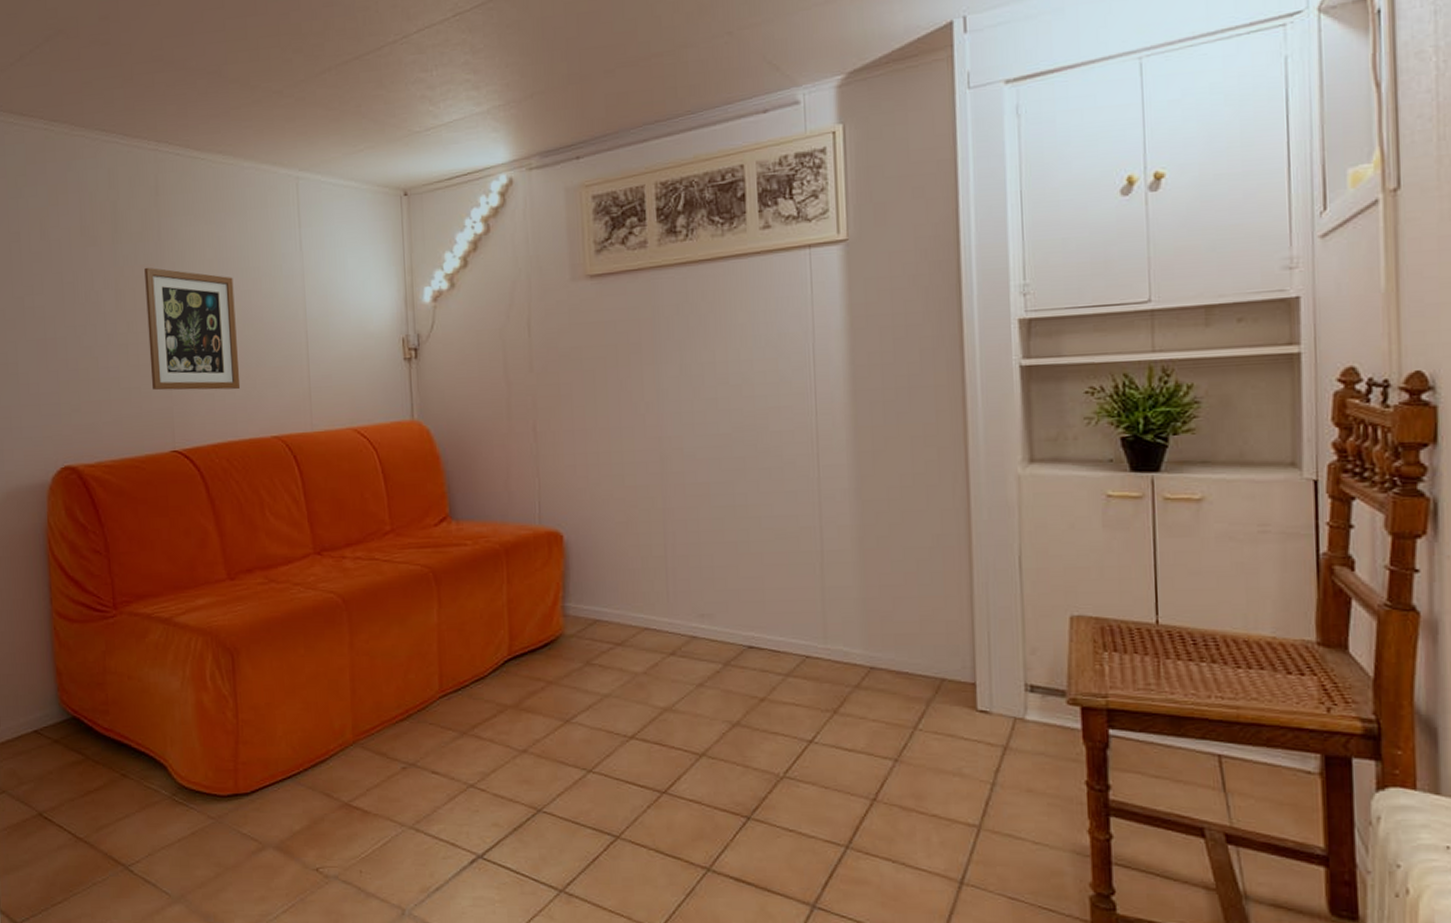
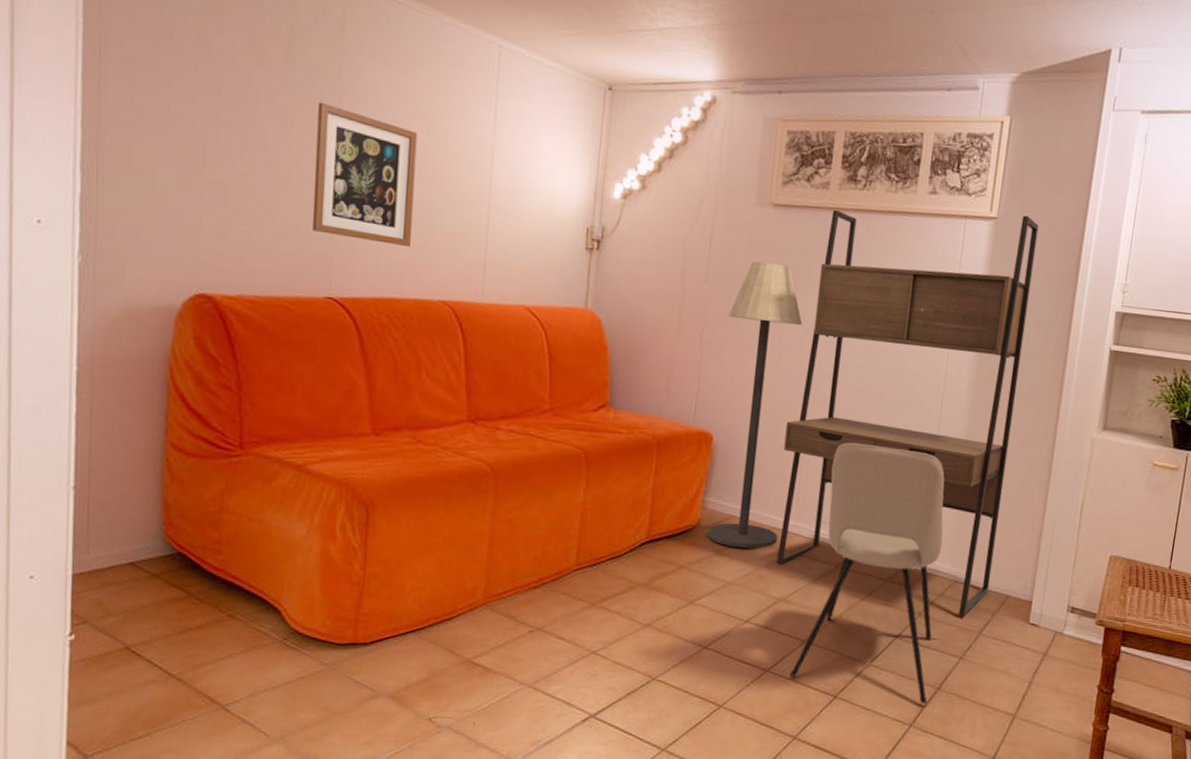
floor lamp: none [559,338,653,655] -> present [706,261,803,549]
desk: none [641,229,917,708] -> present [776,209,1039,616]
dining chair: none [691,520,863,819] -> present [790,442,945,704]

